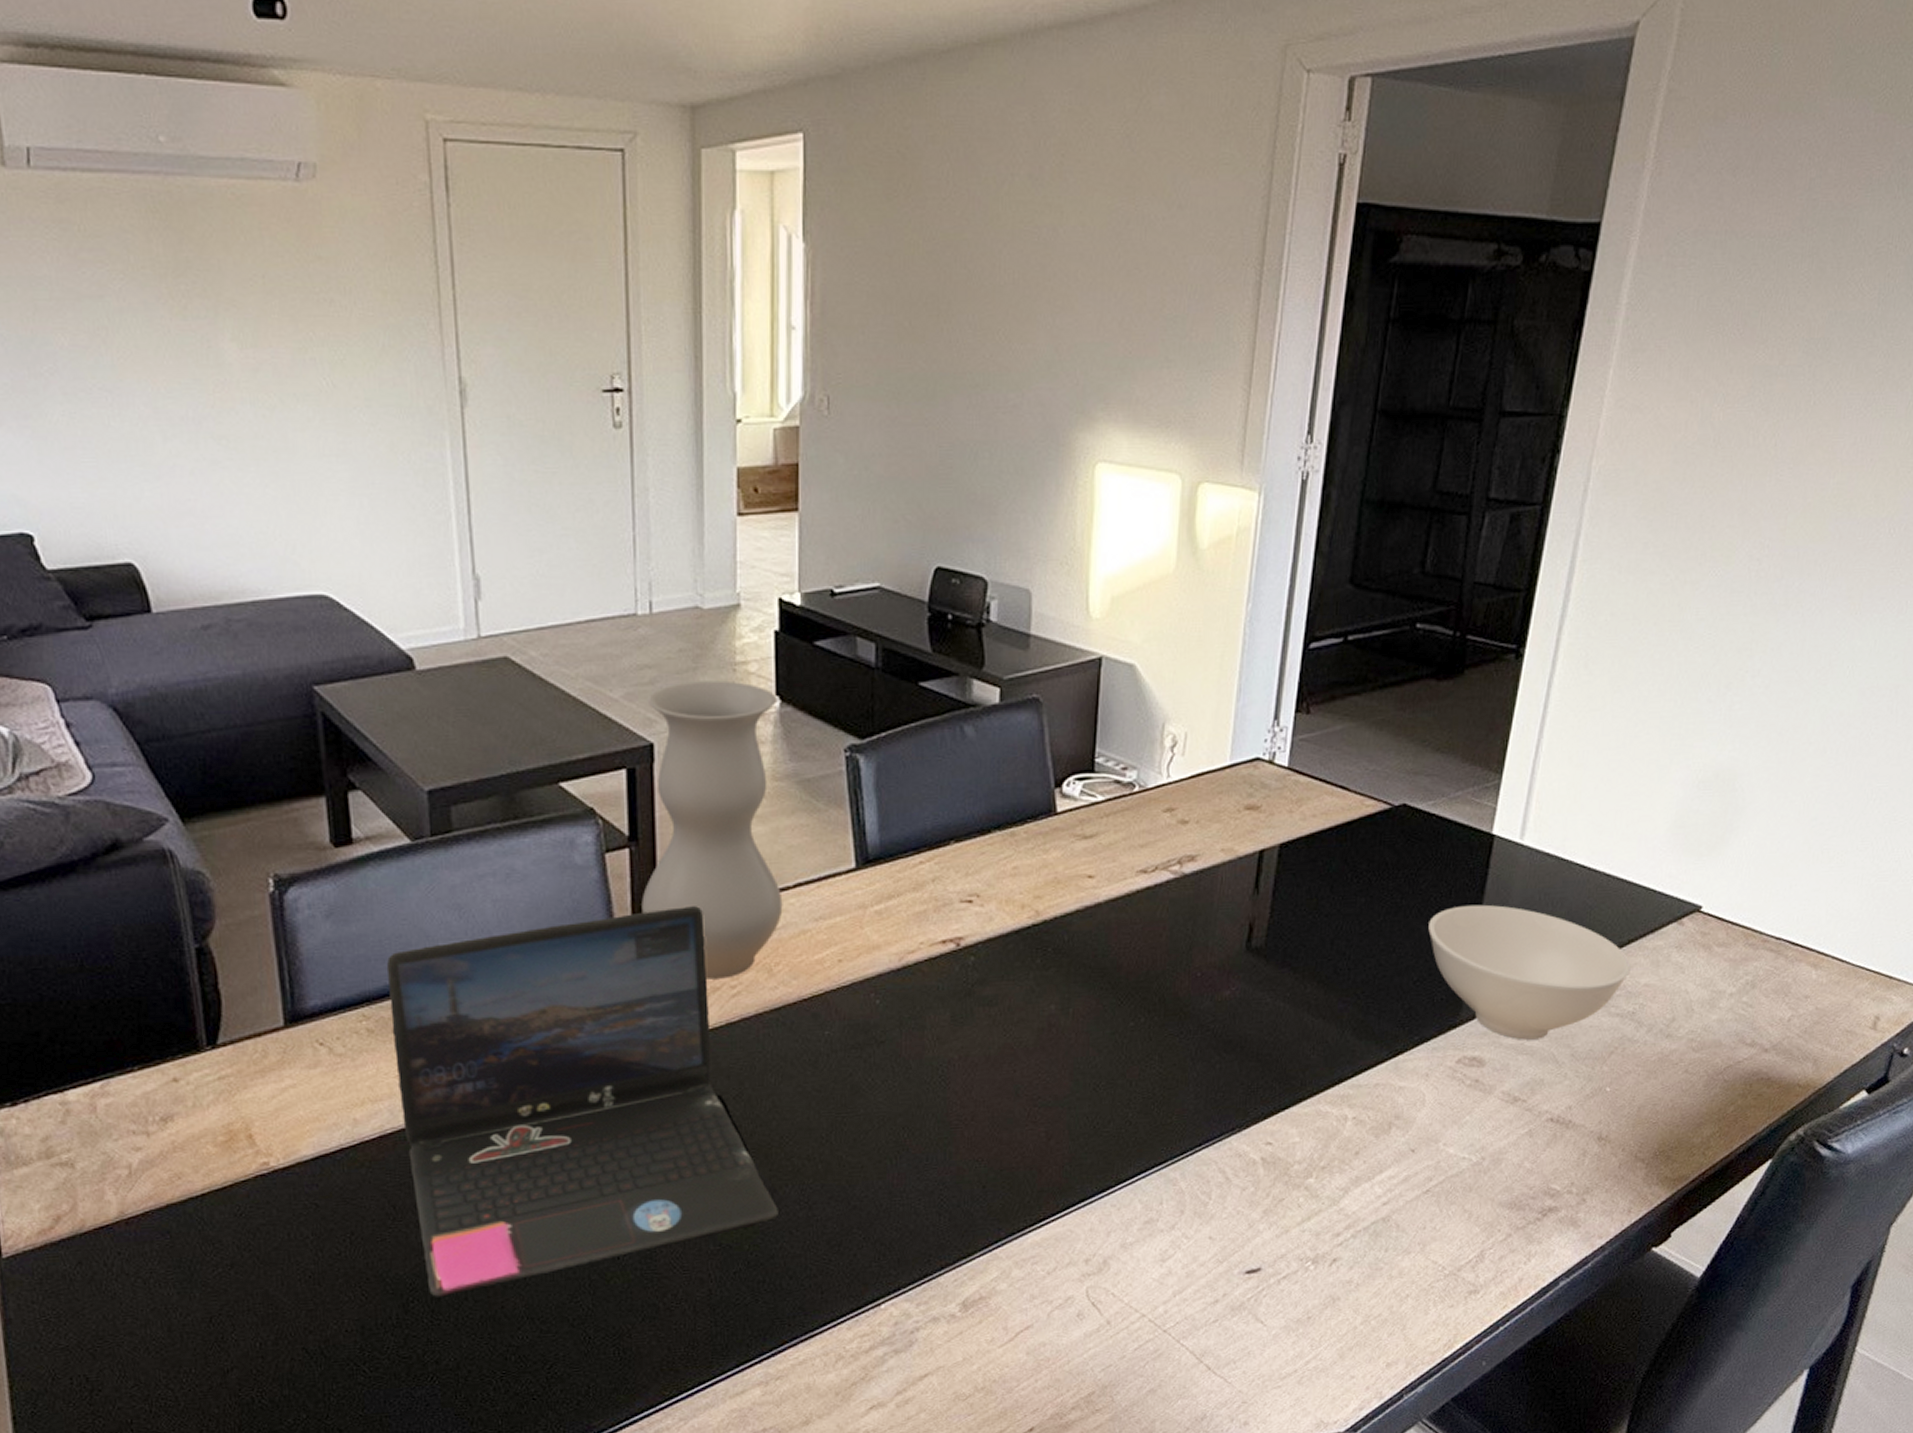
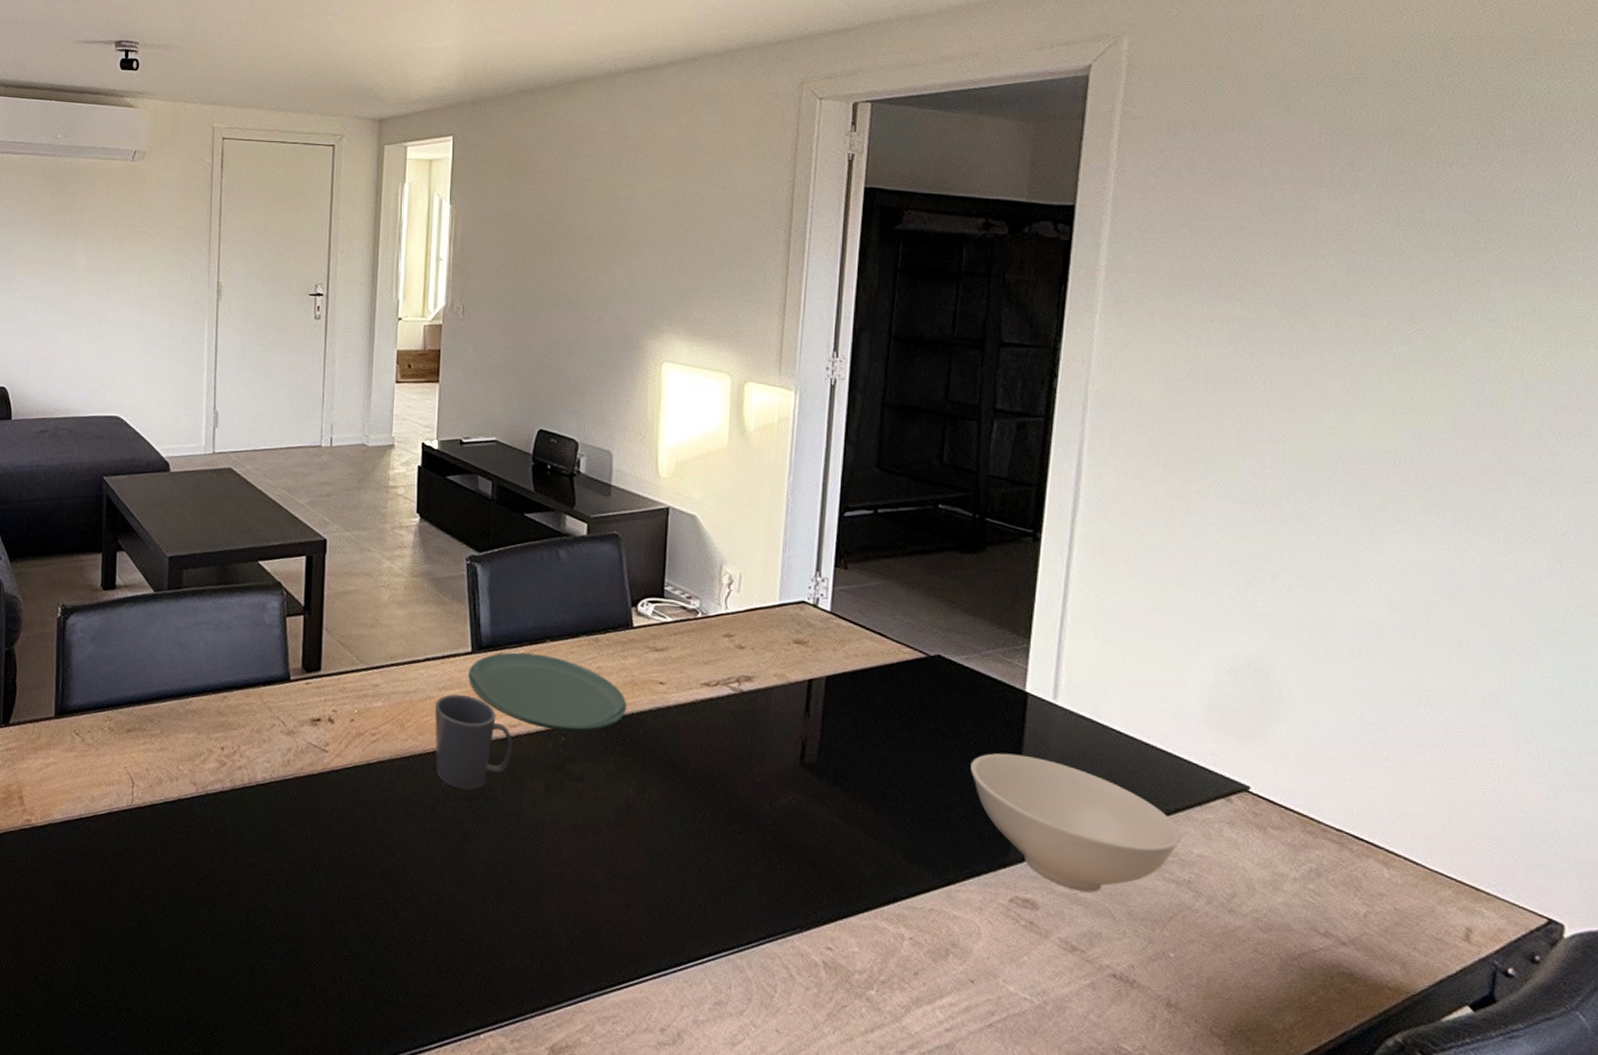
laptop: present [386,906,778,1297] -> none [125,665,399,955]
vase: present [641,680,783,980] -> none [309,497,417,727]
mug: none [812,922,910,1037] -> present [435,694,512,791]
plate: none [852,860,1049,950] -> present [468,652,627,732]

